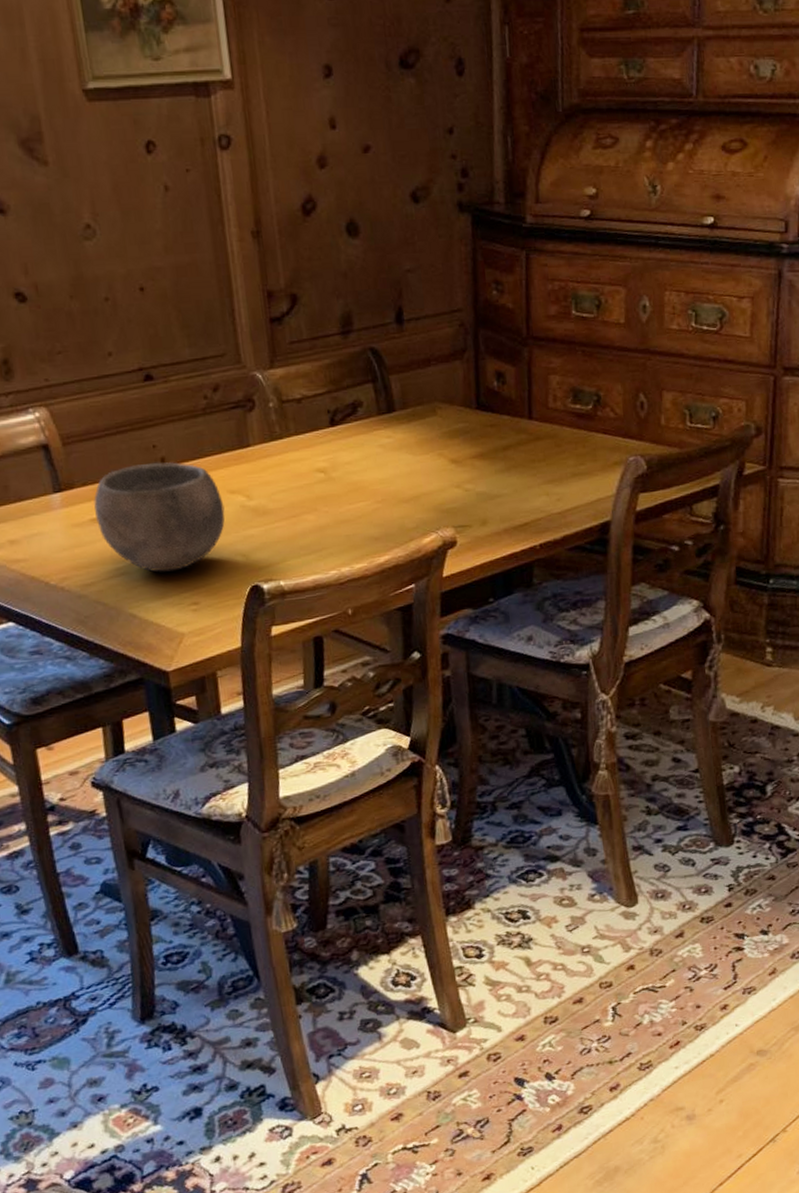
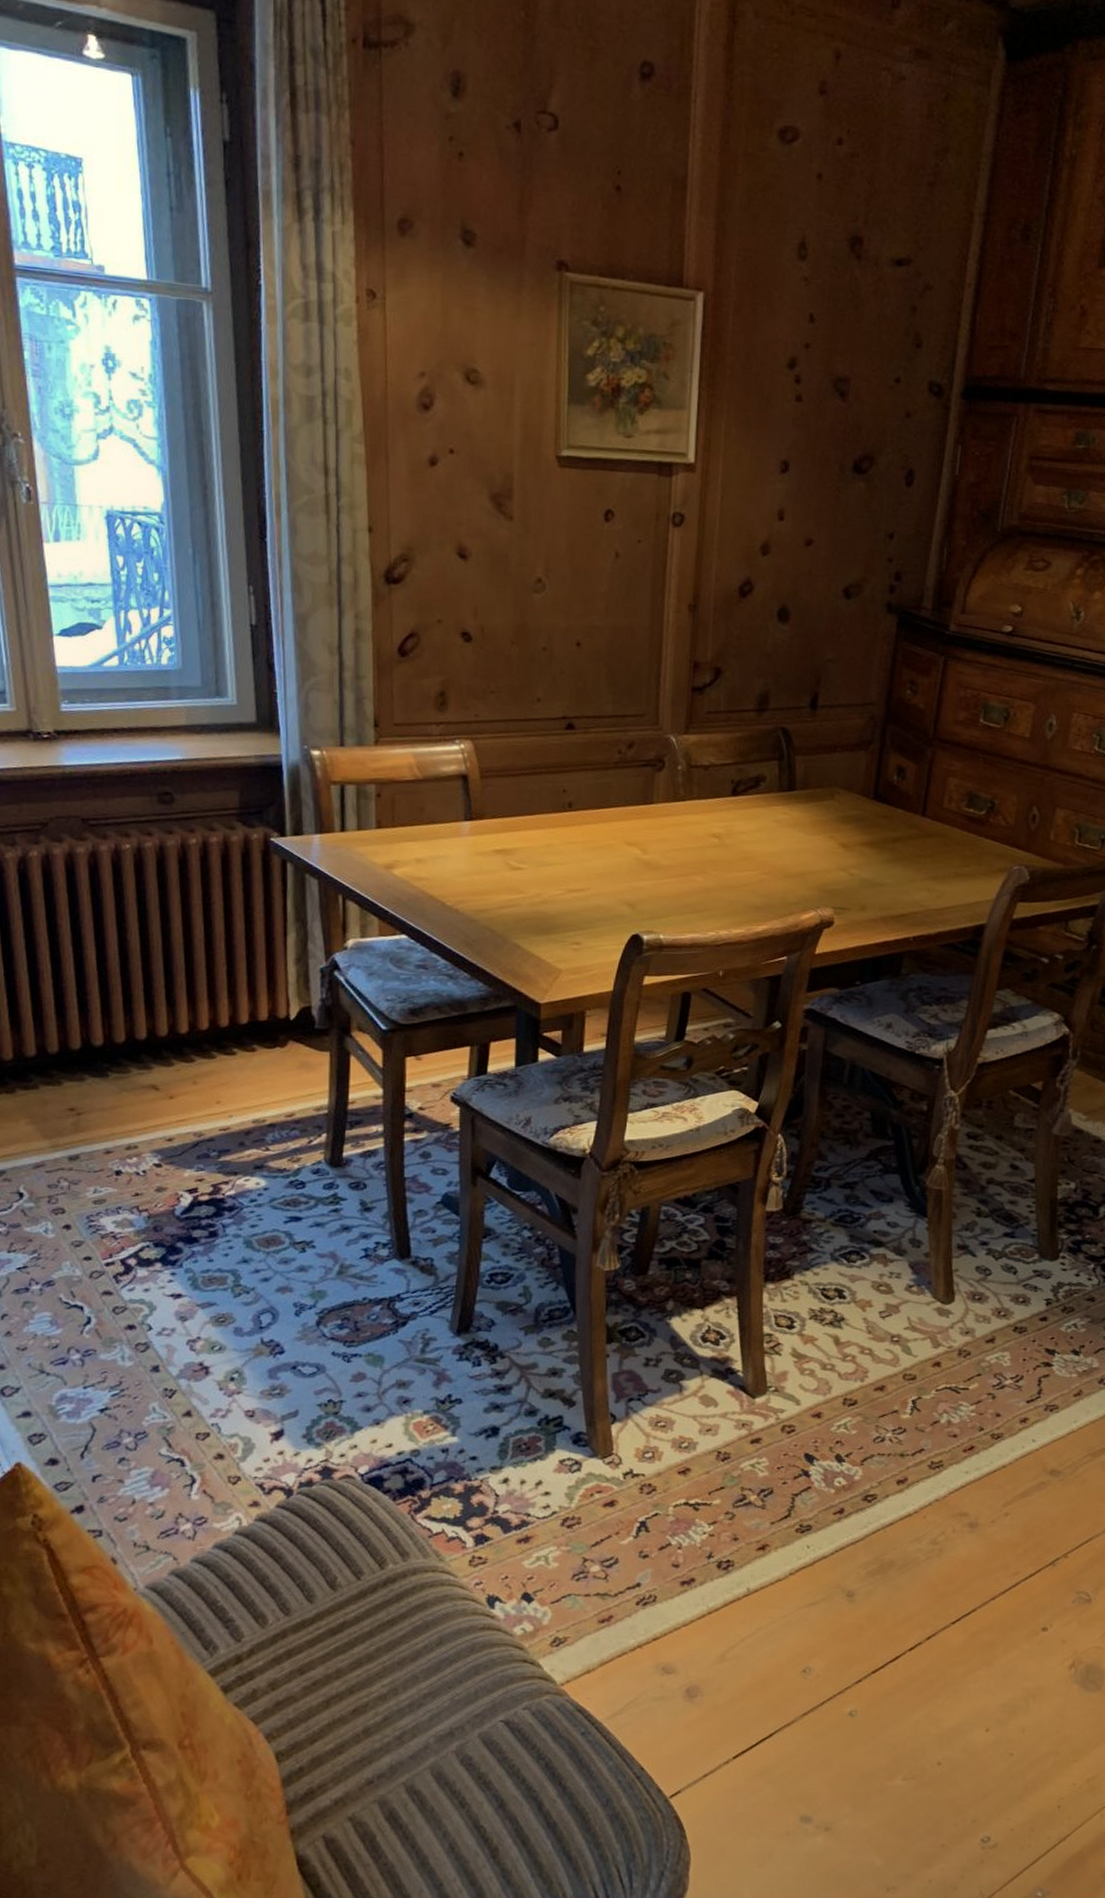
bowl: present [94,462,225,572] -> none [499,805,620,910]

